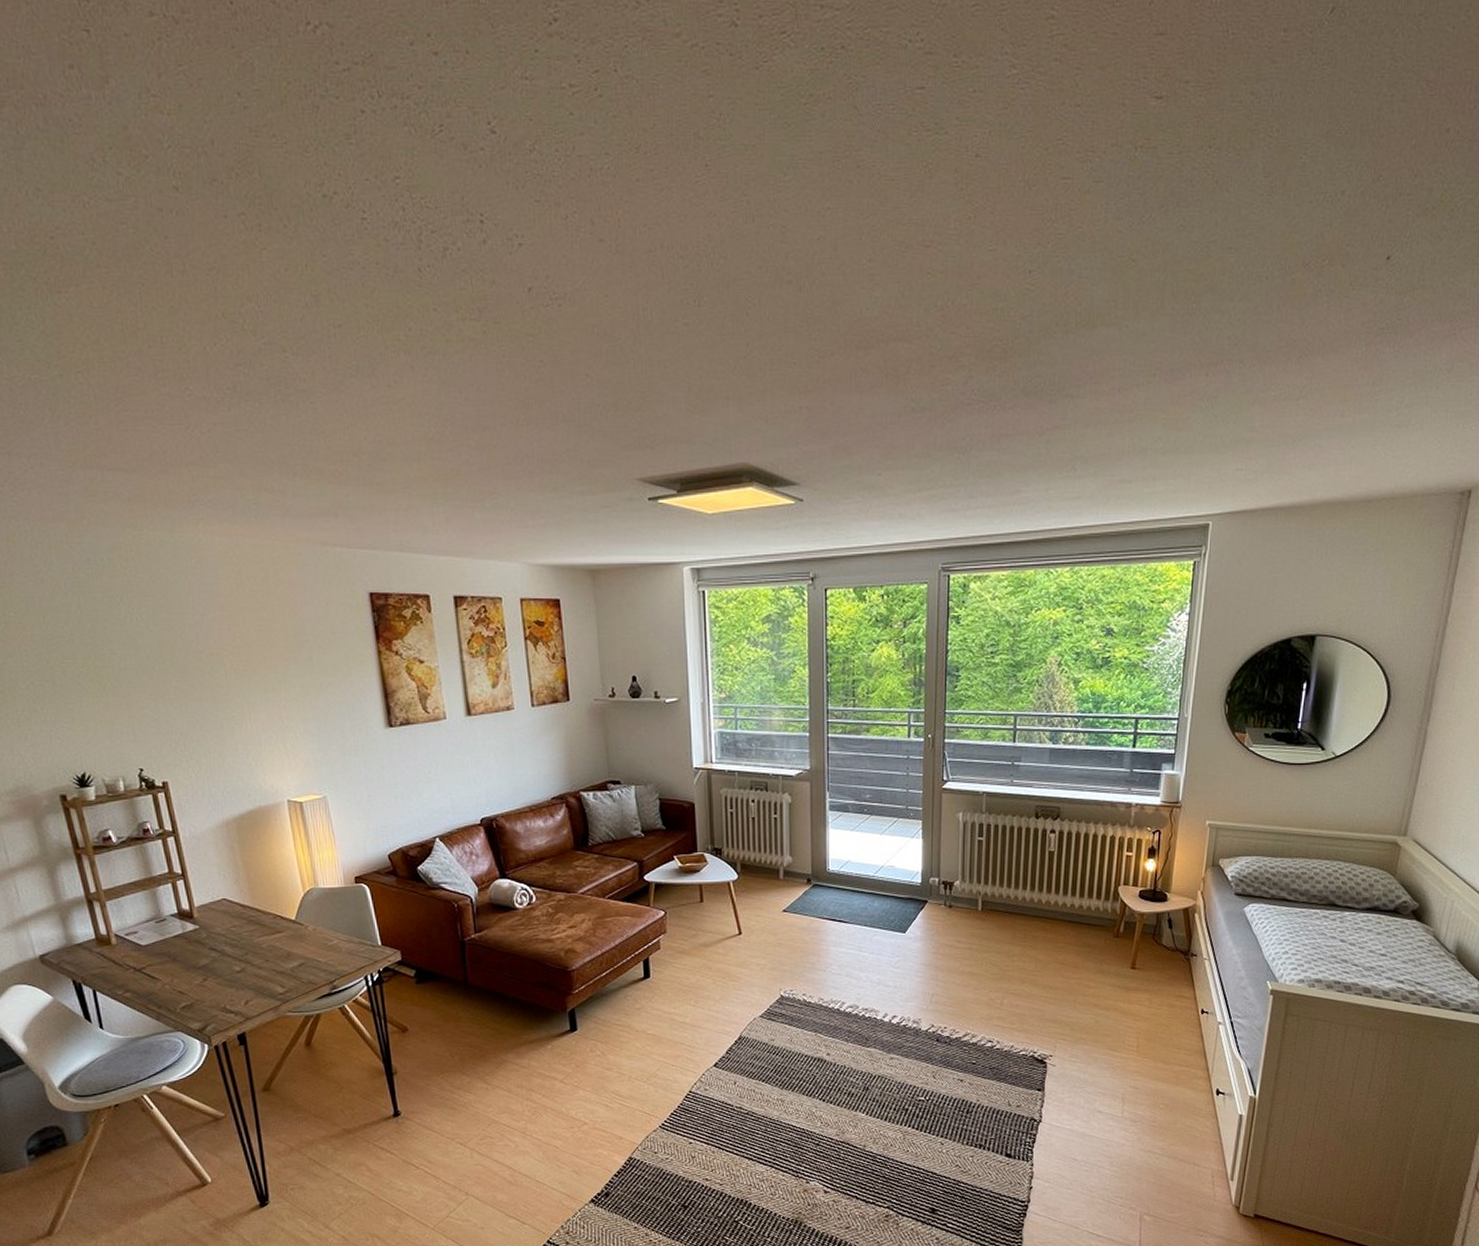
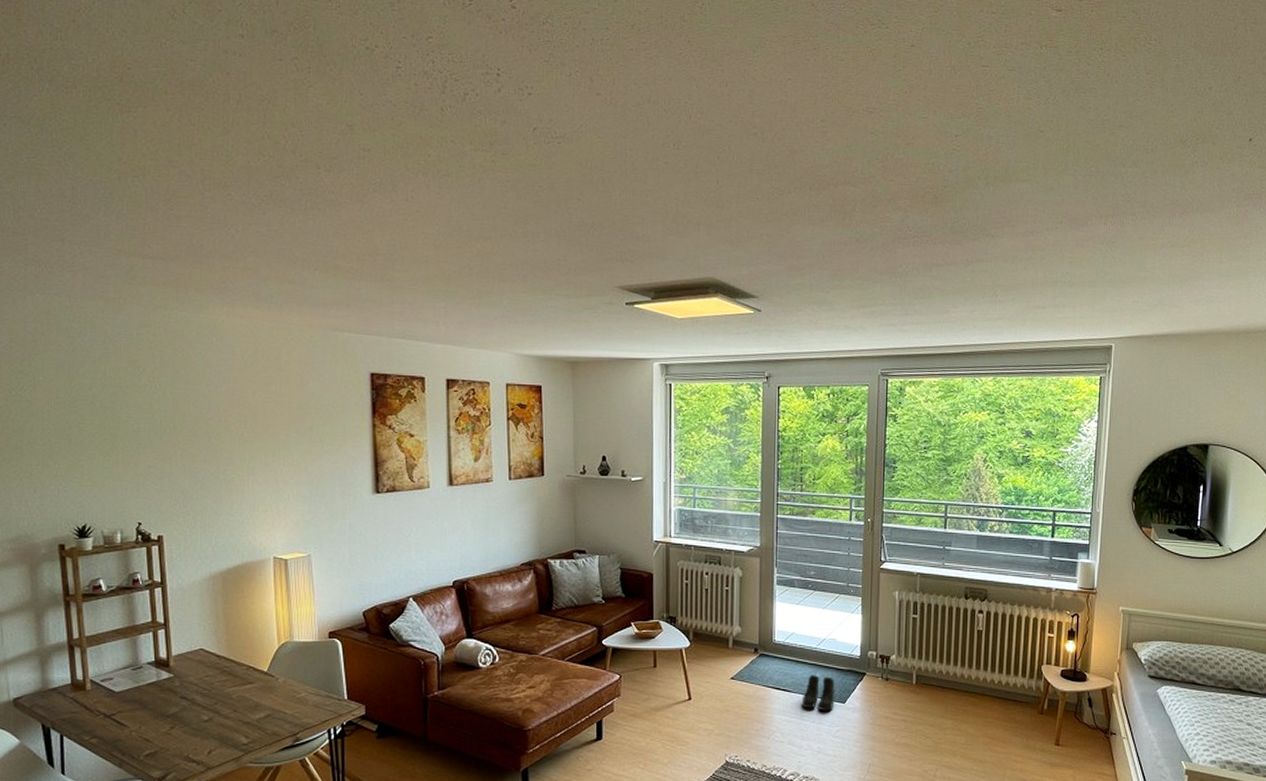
boots: none [859,904,895,942] -> present [801,675,835,712]

